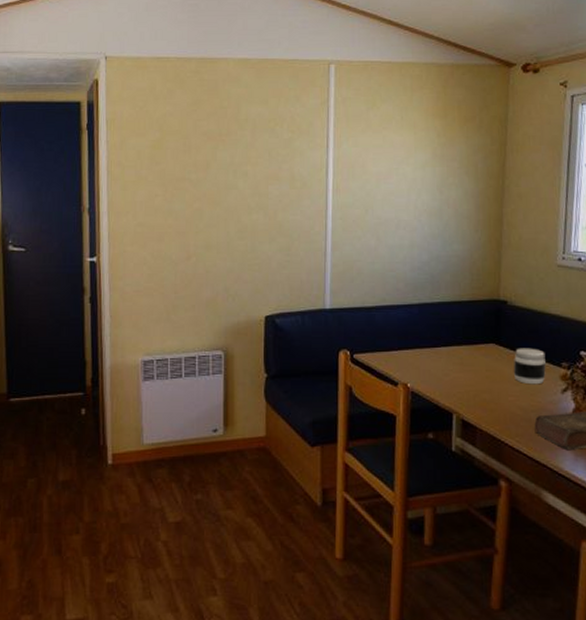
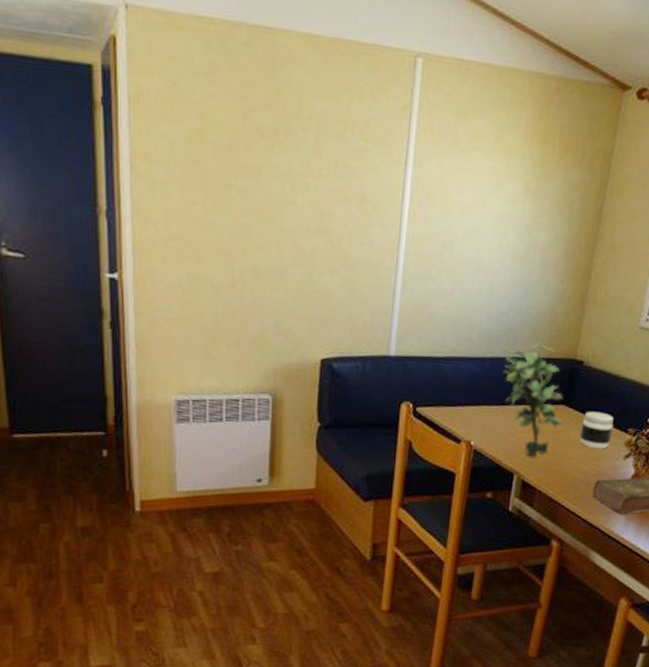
potted plant: none [430,285,498,396] -> present [503,341,565,457]

